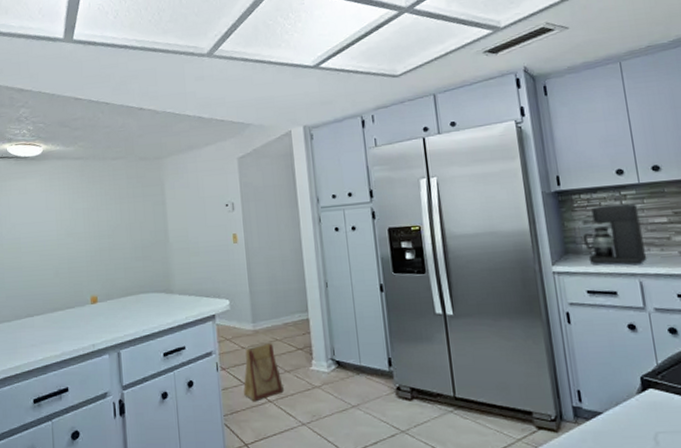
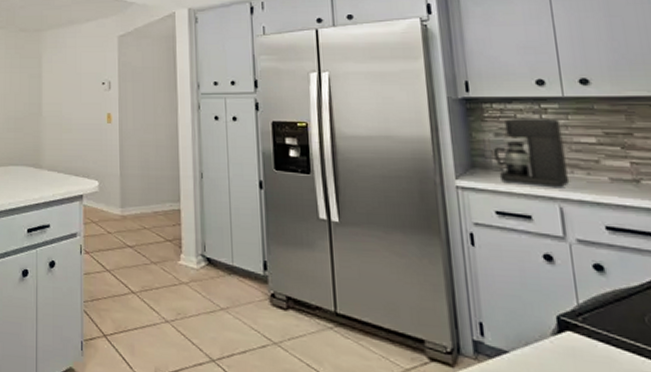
shopping bag: present [243,342,284,402] -> none [105,230,148,291]

